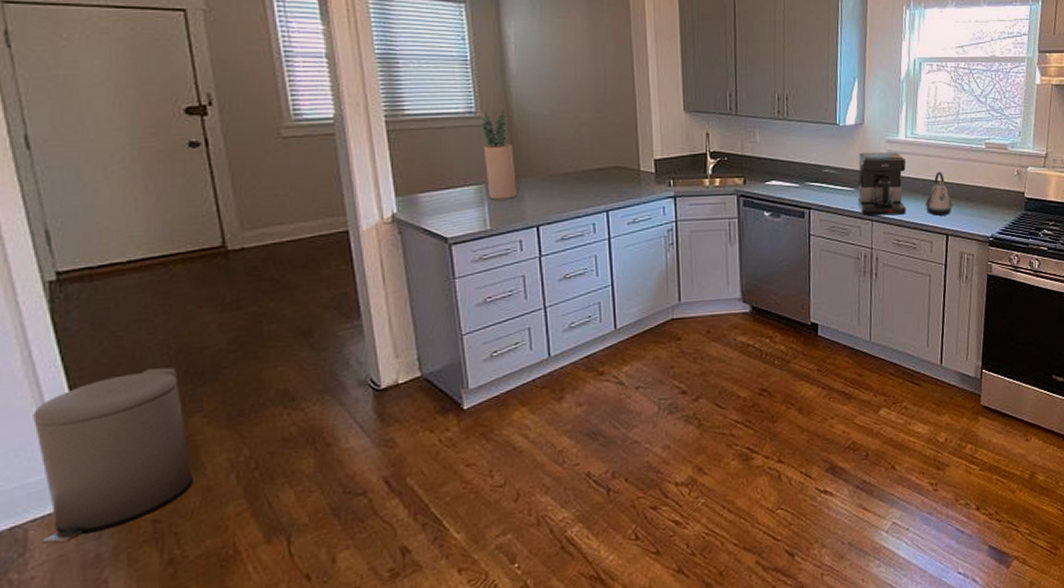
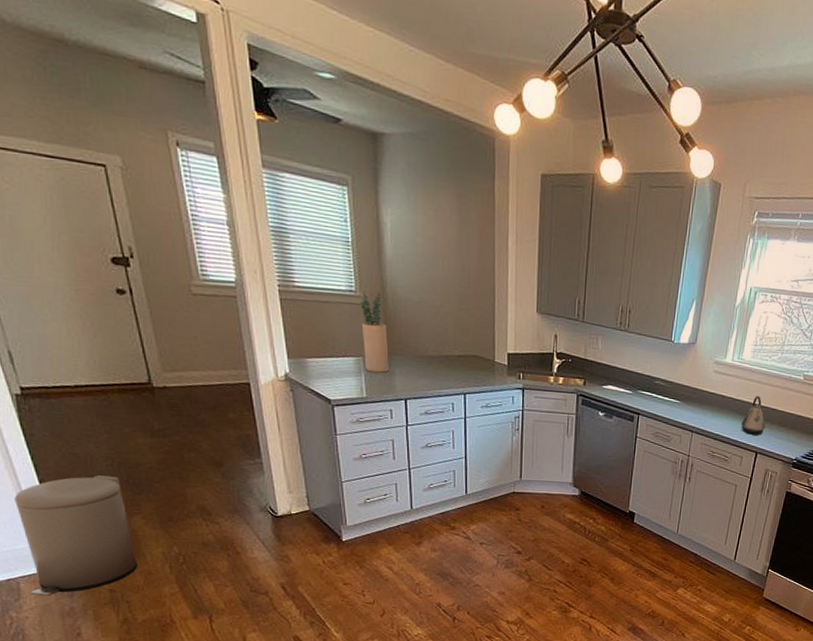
coffee maker: present [857,152,906,216] -> none [681,369,729,430]

